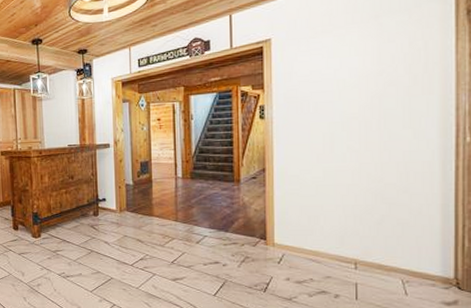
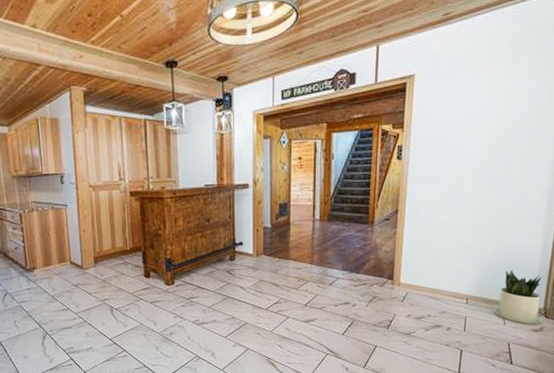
planter: none [391,233,456,297] -> present [494,270,543,325]

